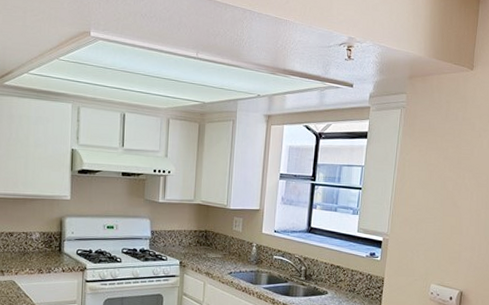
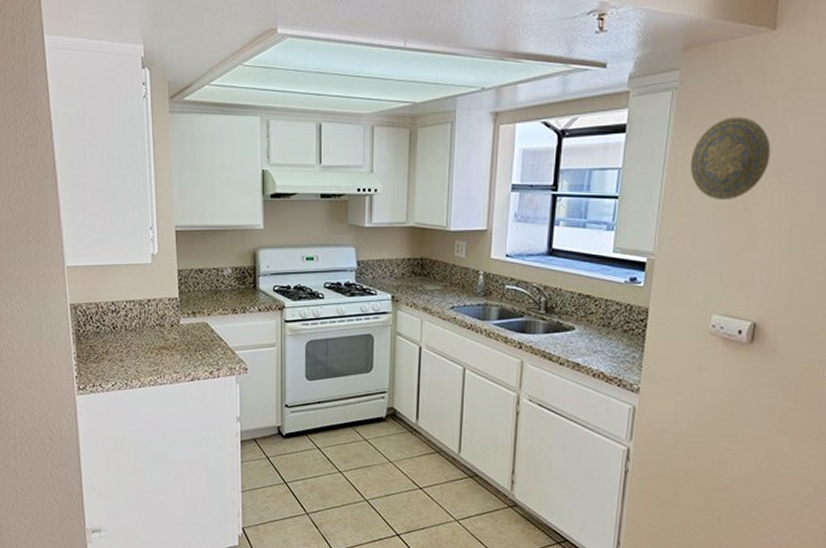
decorative plate: none [414,132,471,196] -> present [690,117,771,201]

